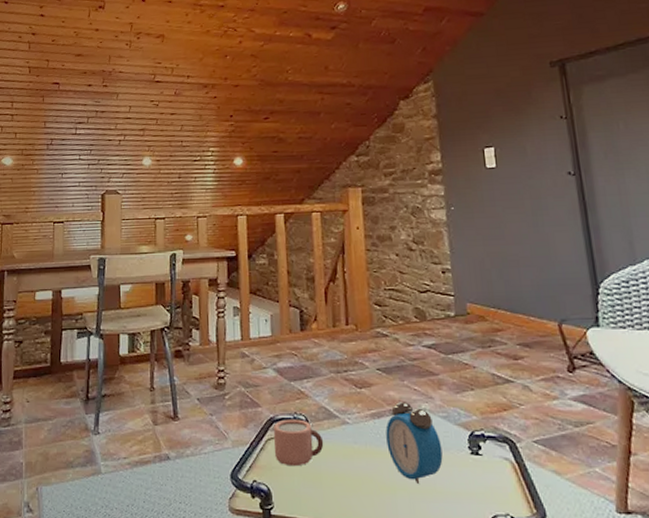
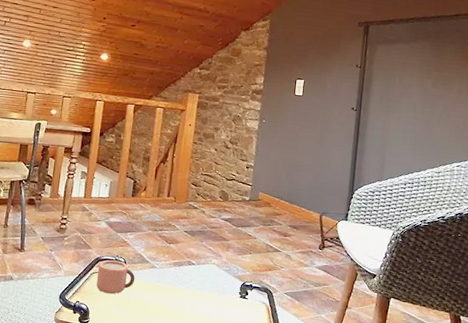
alarm clock: present [385,400,443,483] -> none [181,255,221,314]

